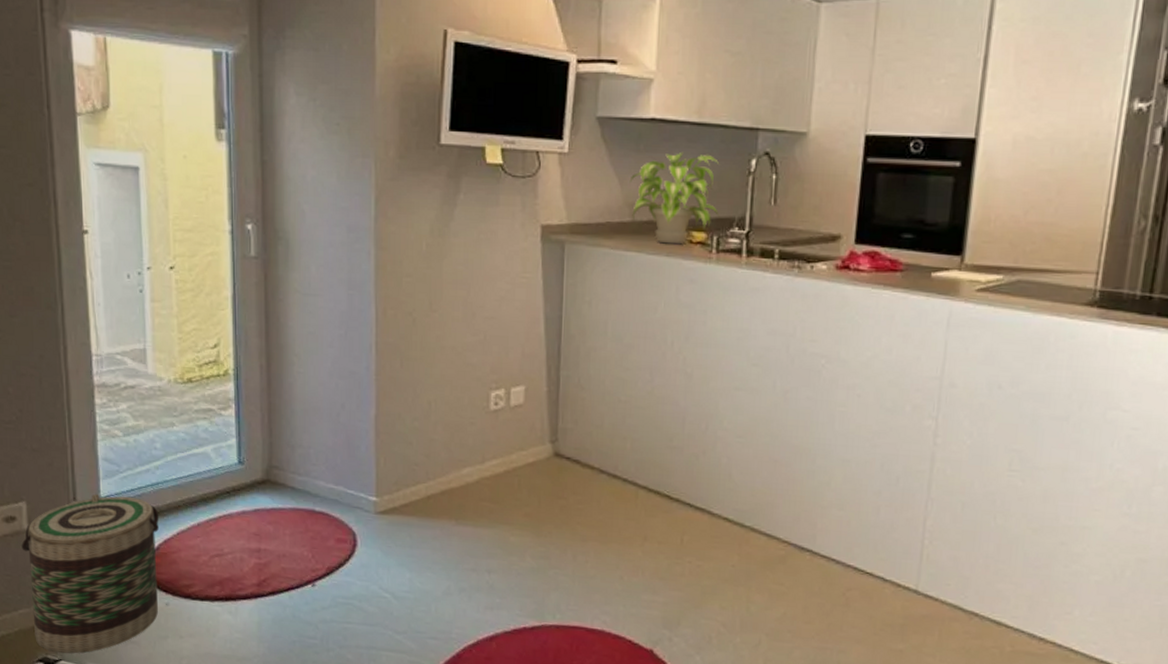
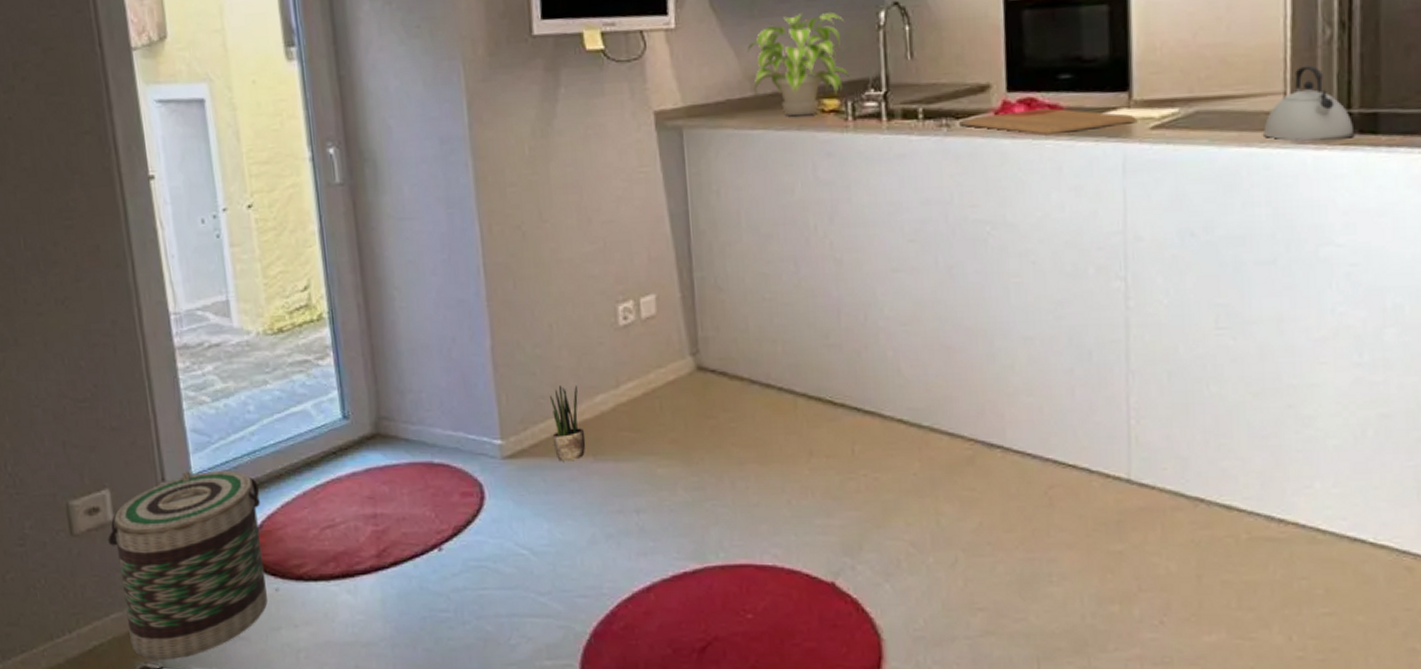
potted plant: none [421,455,450,522] -> present [549,384,586,462]
chopping board: none [808,261,966,287] -> present [957,108,1138,136]
kettle: none [1074,250,1153,320] -> present [1263,64,1355,142]

